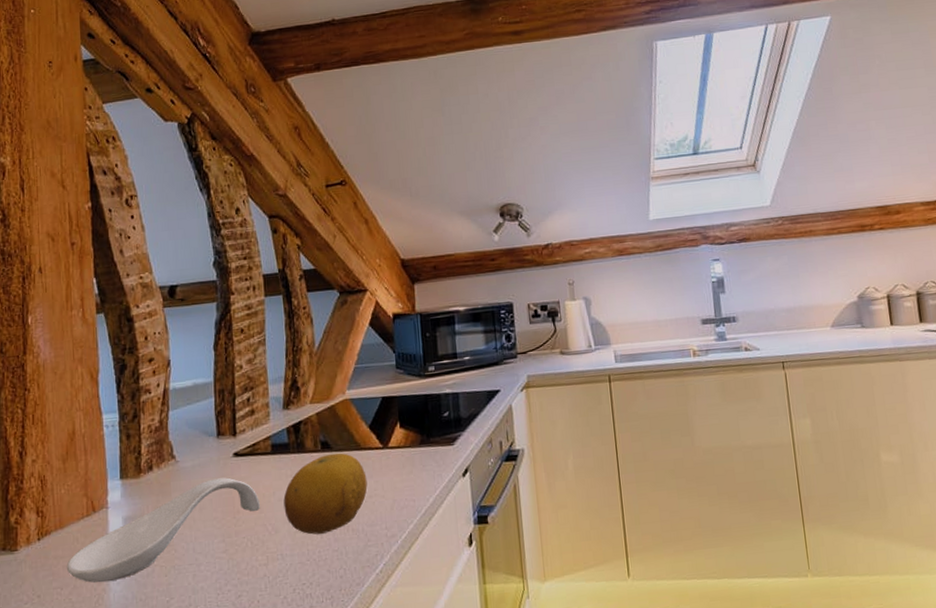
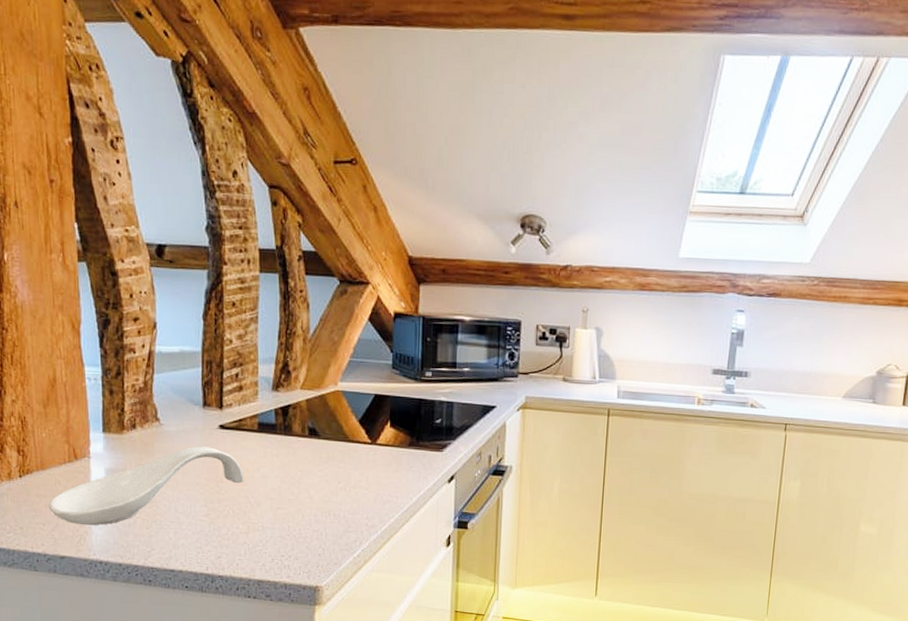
fruit: present [283,453,368,535] -> none [267,441,352,514]

